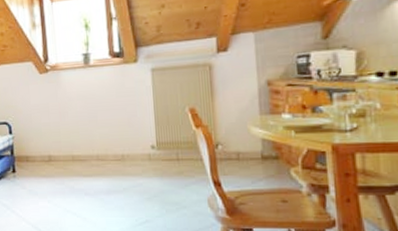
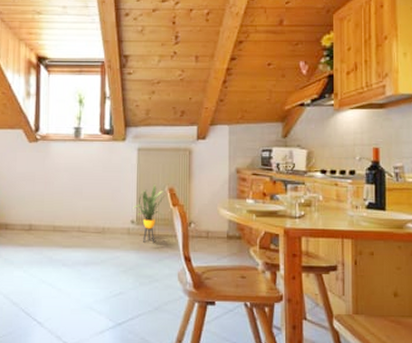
house plant: none [152,105,186,168] -> present [133,183,165,243]

